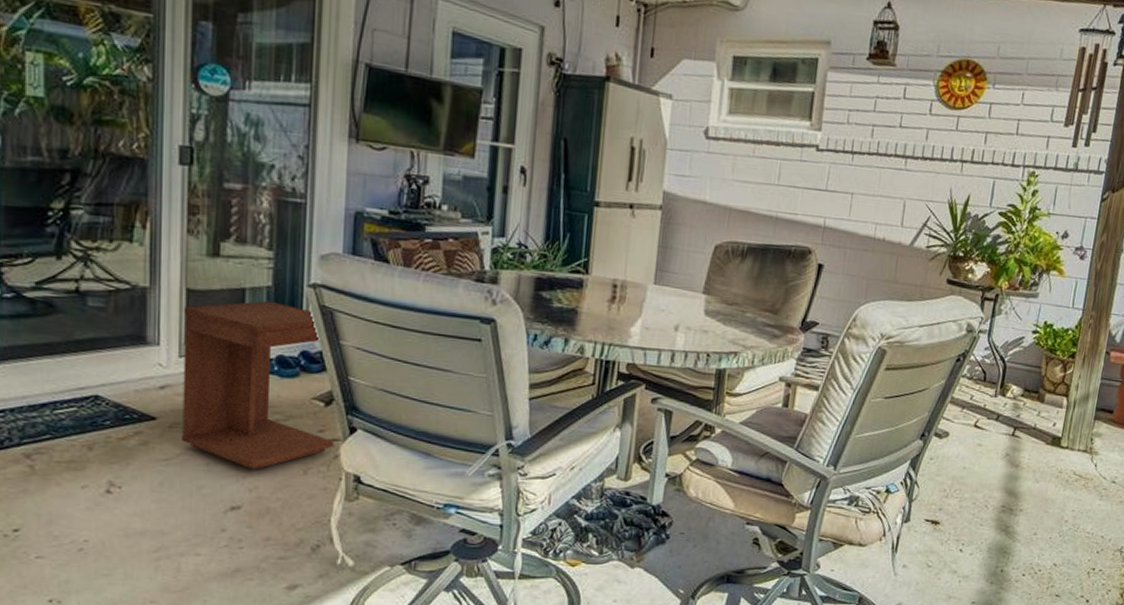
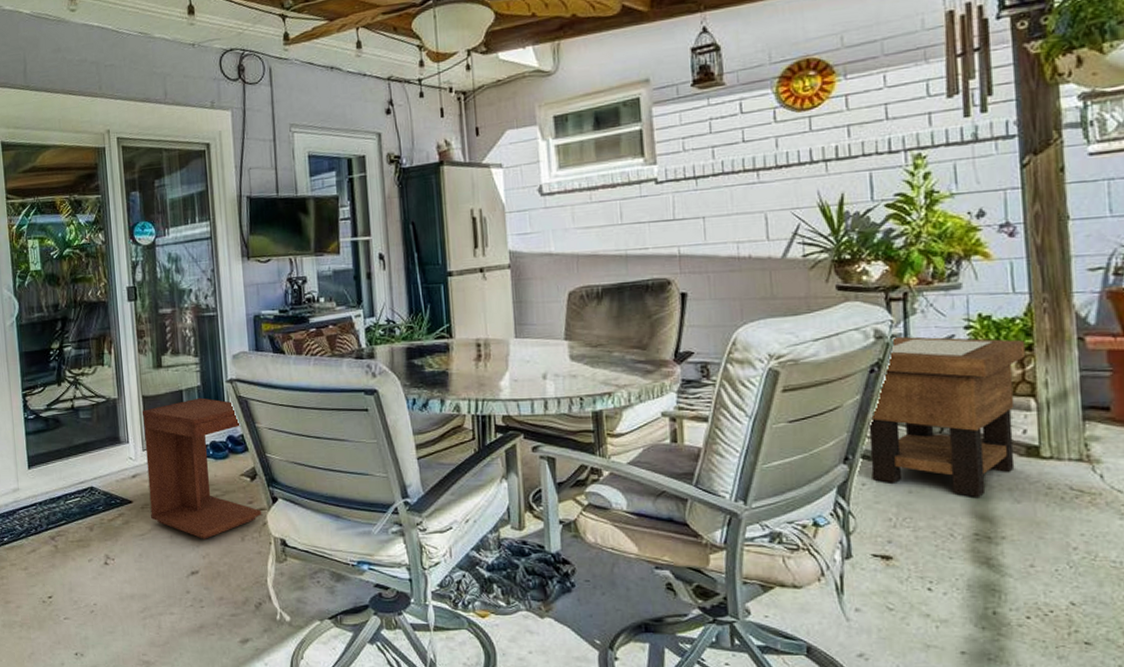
side table: none [939,333,1071,476] -> present [868,336,1026,497]

